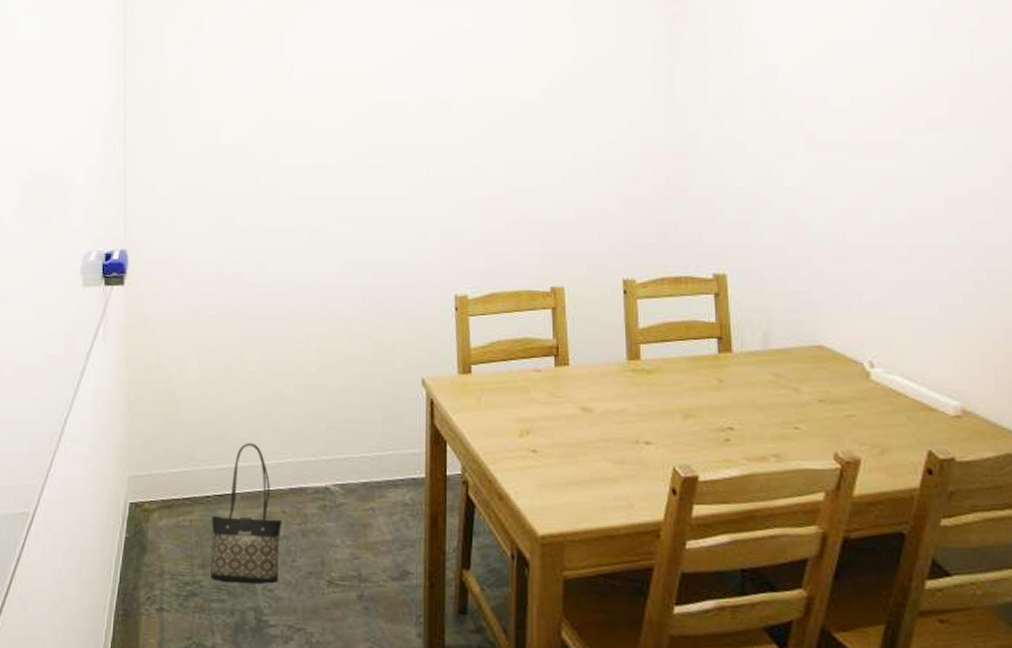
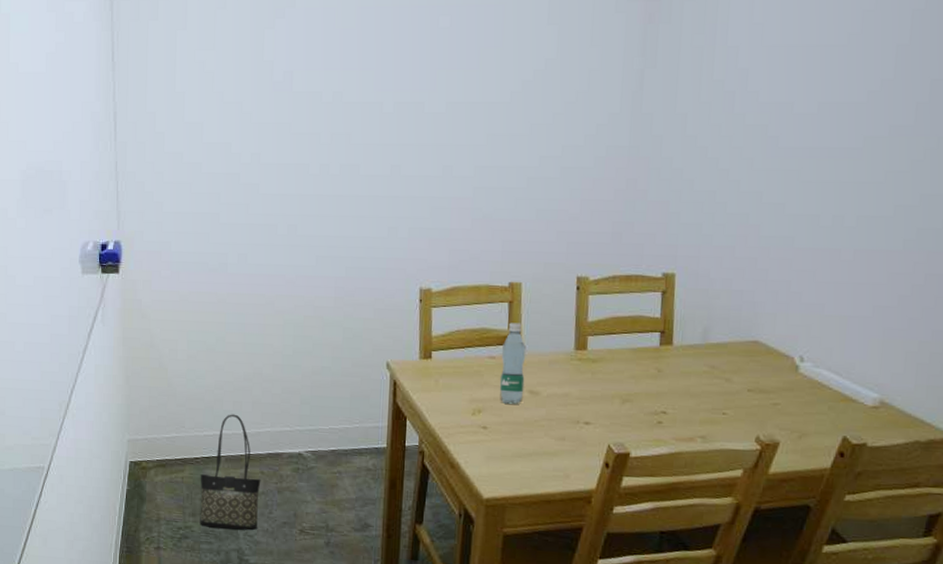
bottle: none [547,331,575,423] -> present [499,322,527,404]

